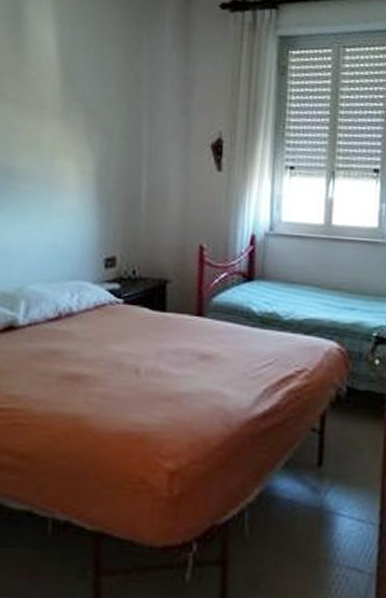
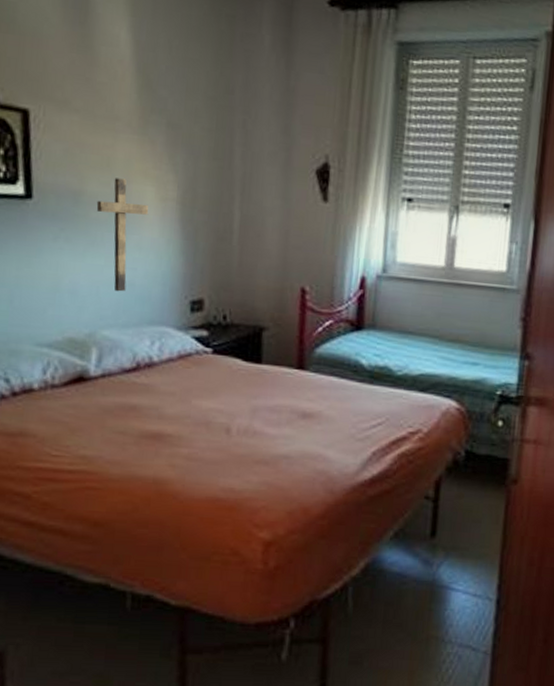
crucifix: none [26,156,70,252] -> present [96,178,149,292]

